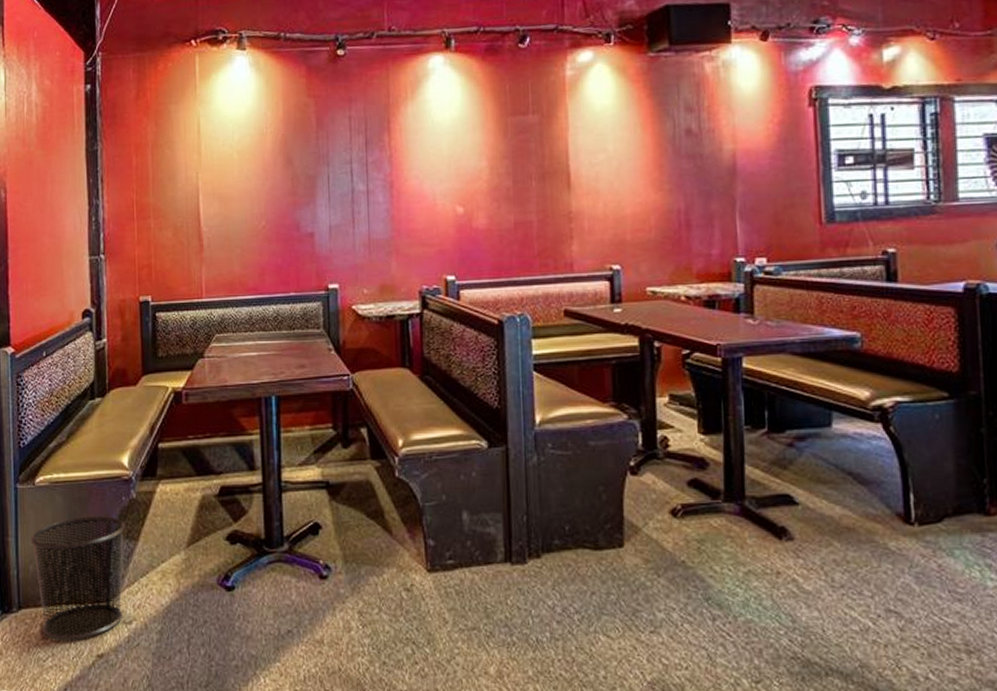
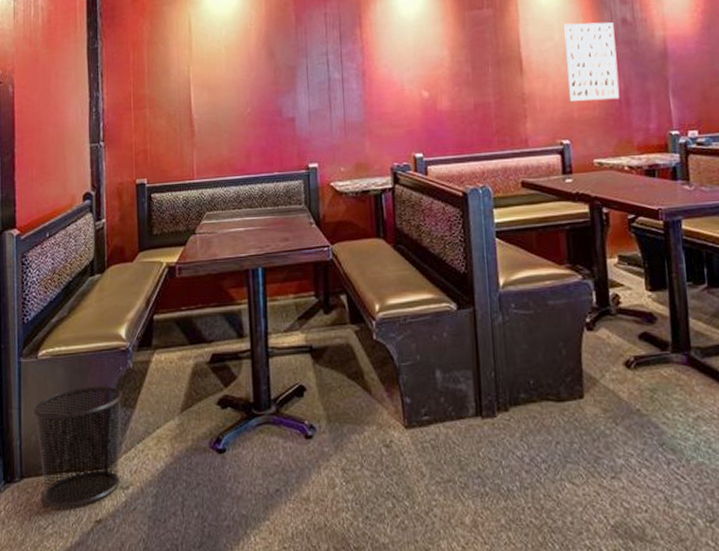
wall art: none [619,132,680,222] -> present [564,22,620,102]

